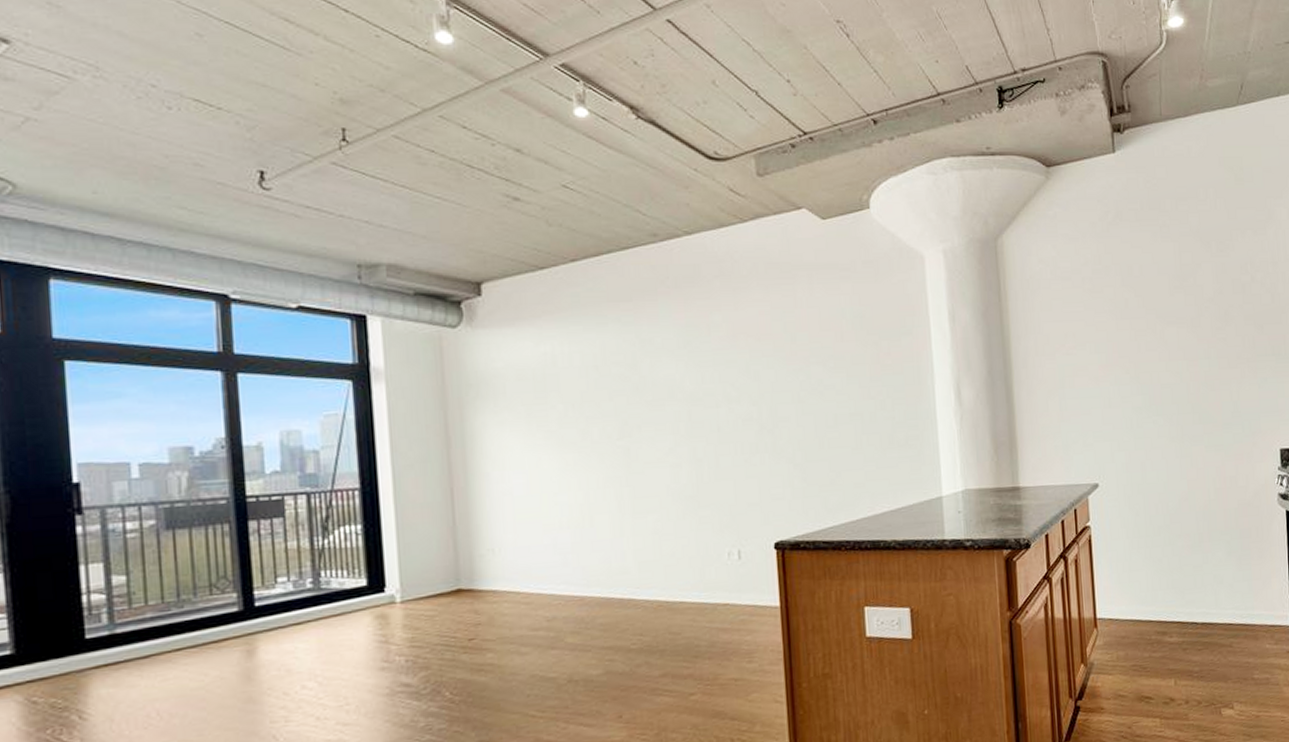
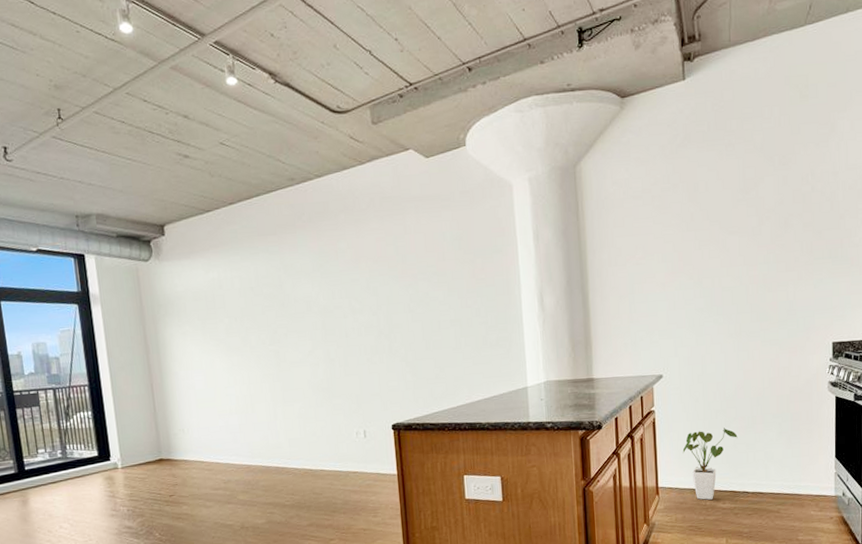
house plant: none [1123,546,1184,633] -> present [682,428,738,500]

